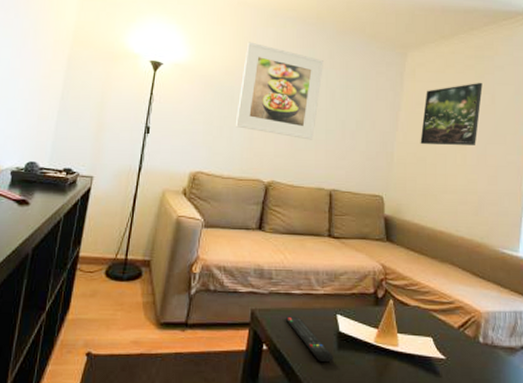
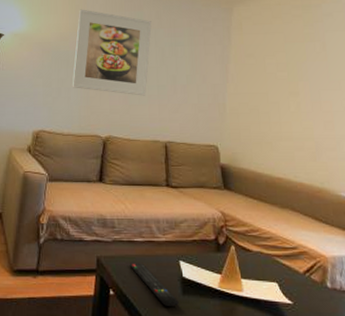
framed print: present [420,82,483,145] -> none [251,30,312,95]

